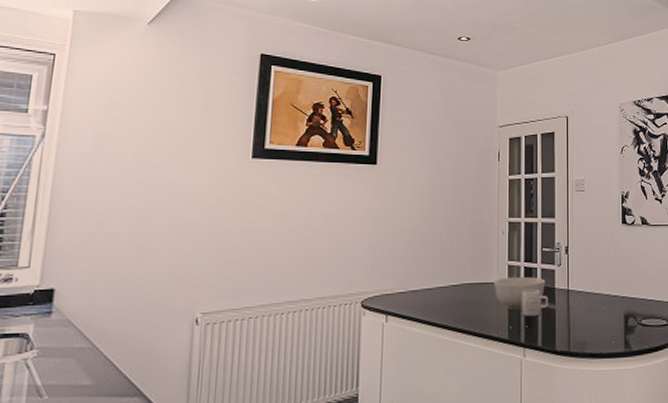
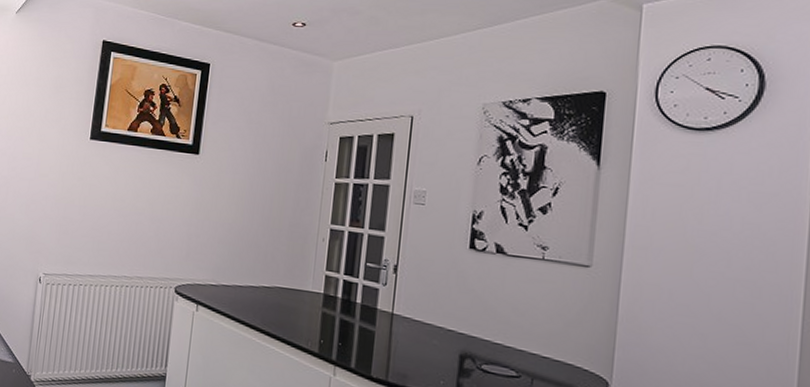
bowl: present [494,276,545,311] -> none [307,287,366,326]
mug: present [521,289,549,317] -> none [335,304,369,336]

